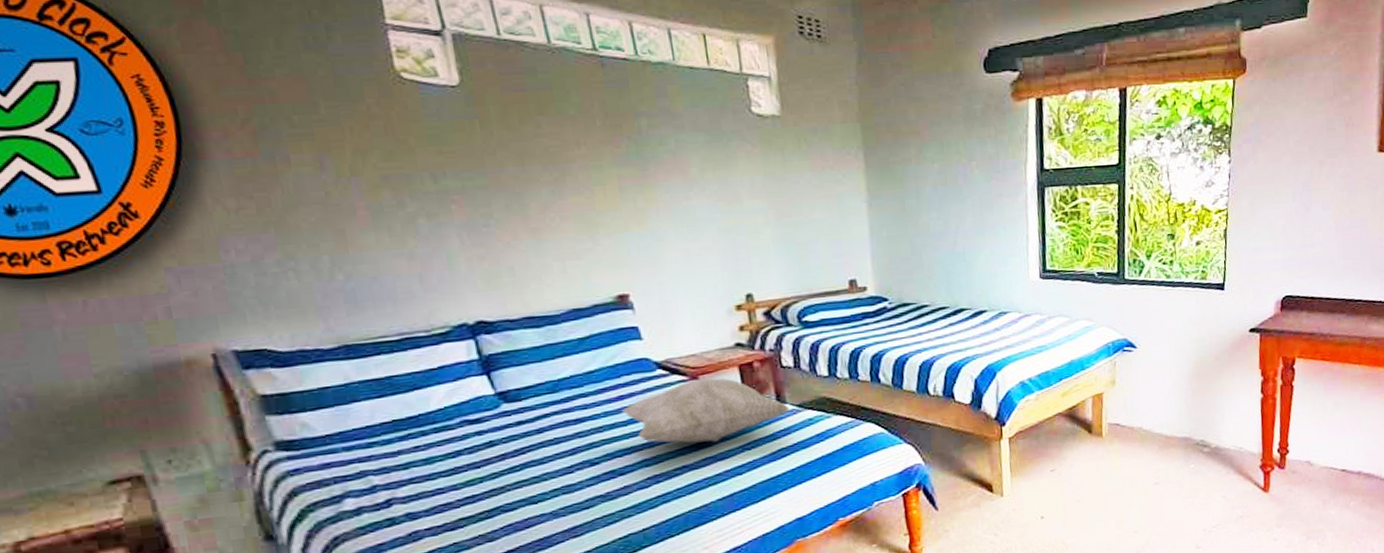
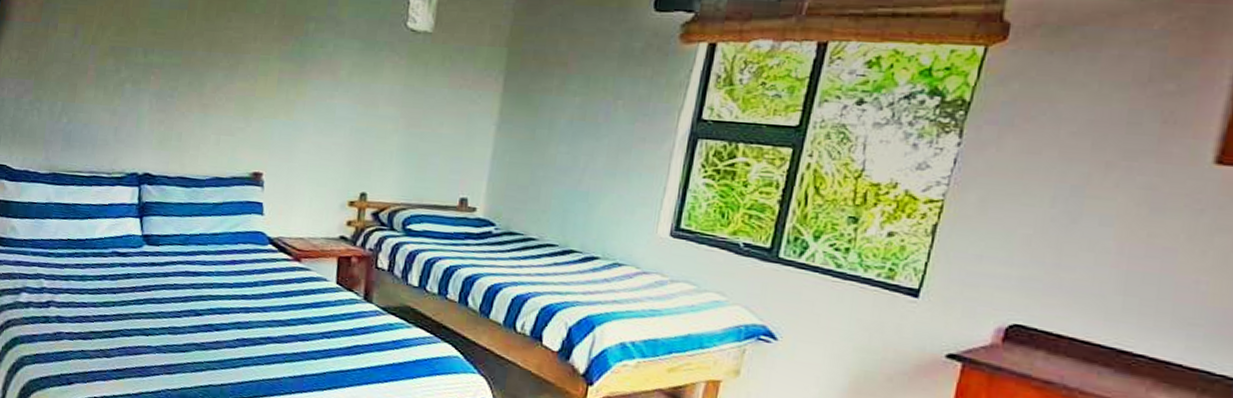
decorative pillow: present [622,377,790,444] -> none [231,260,374,323]

